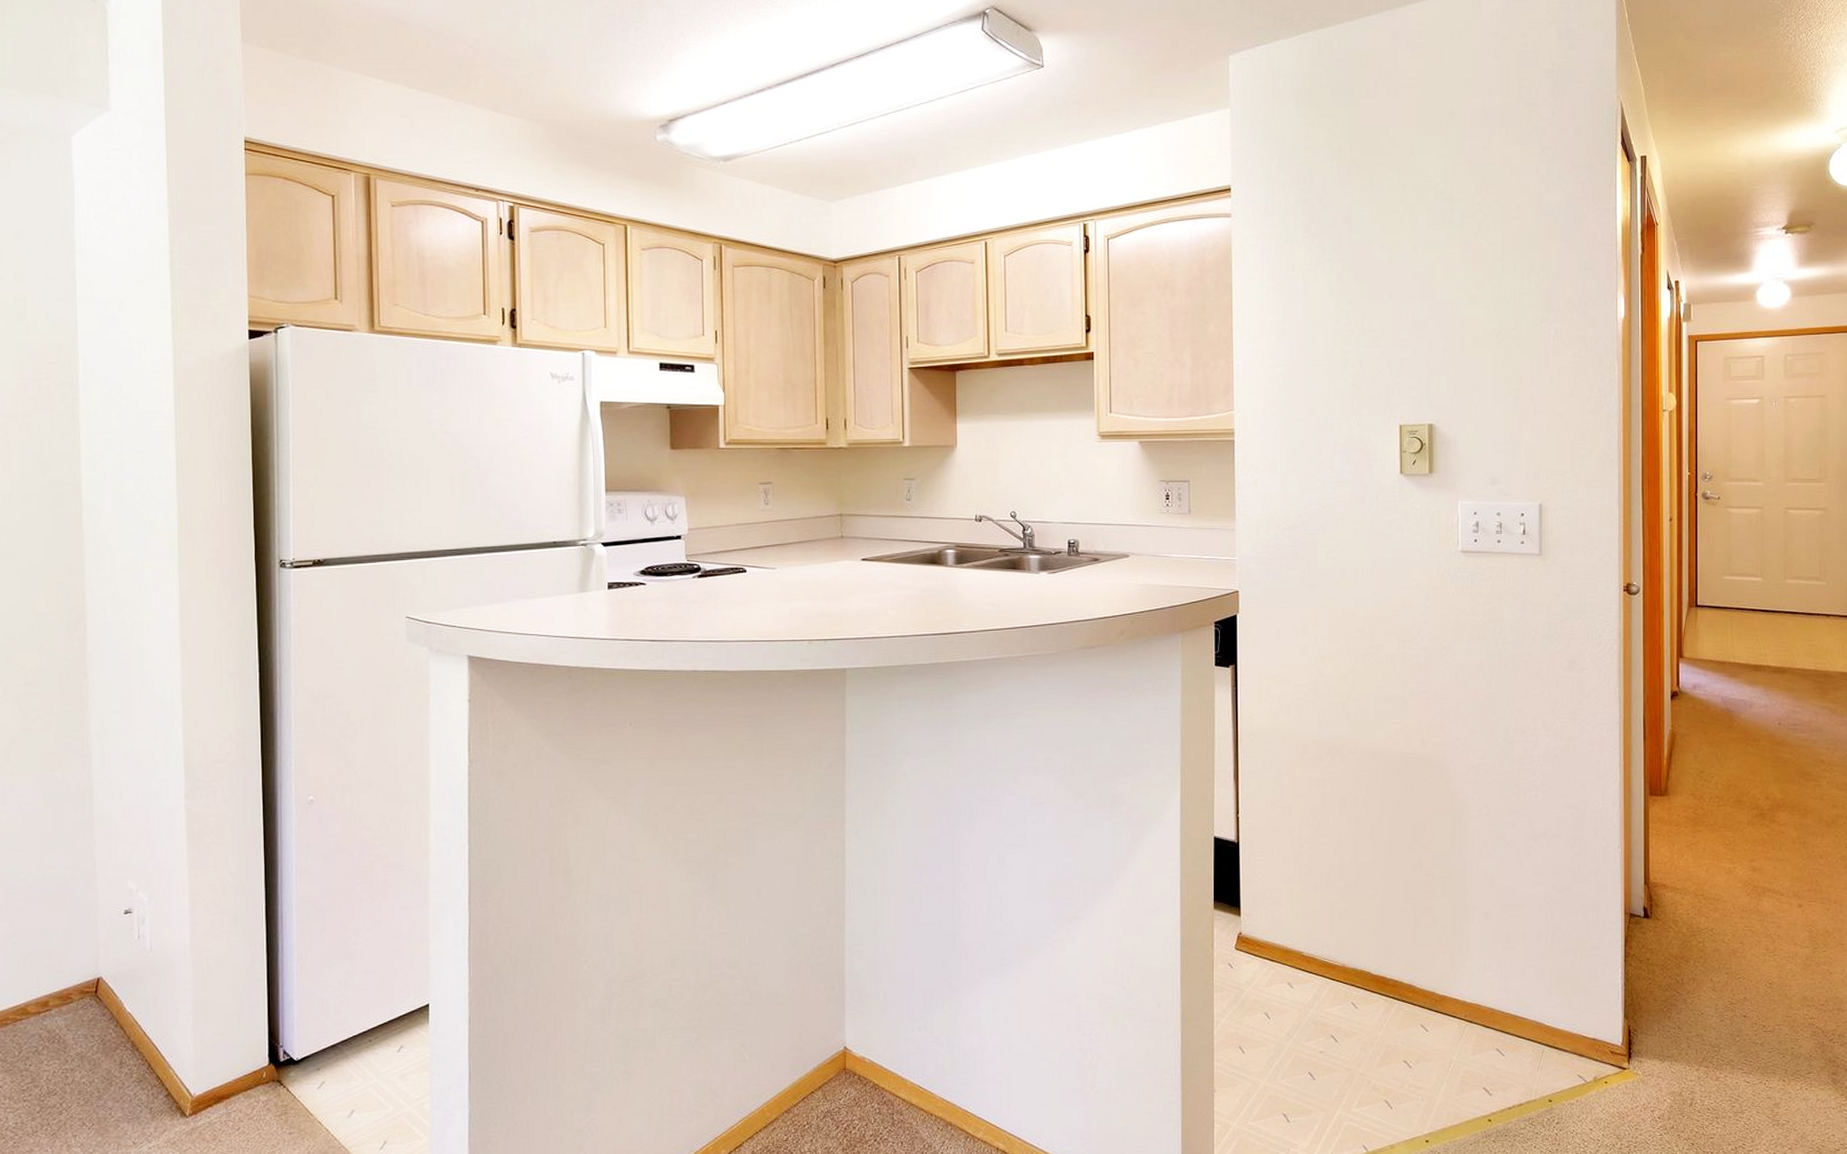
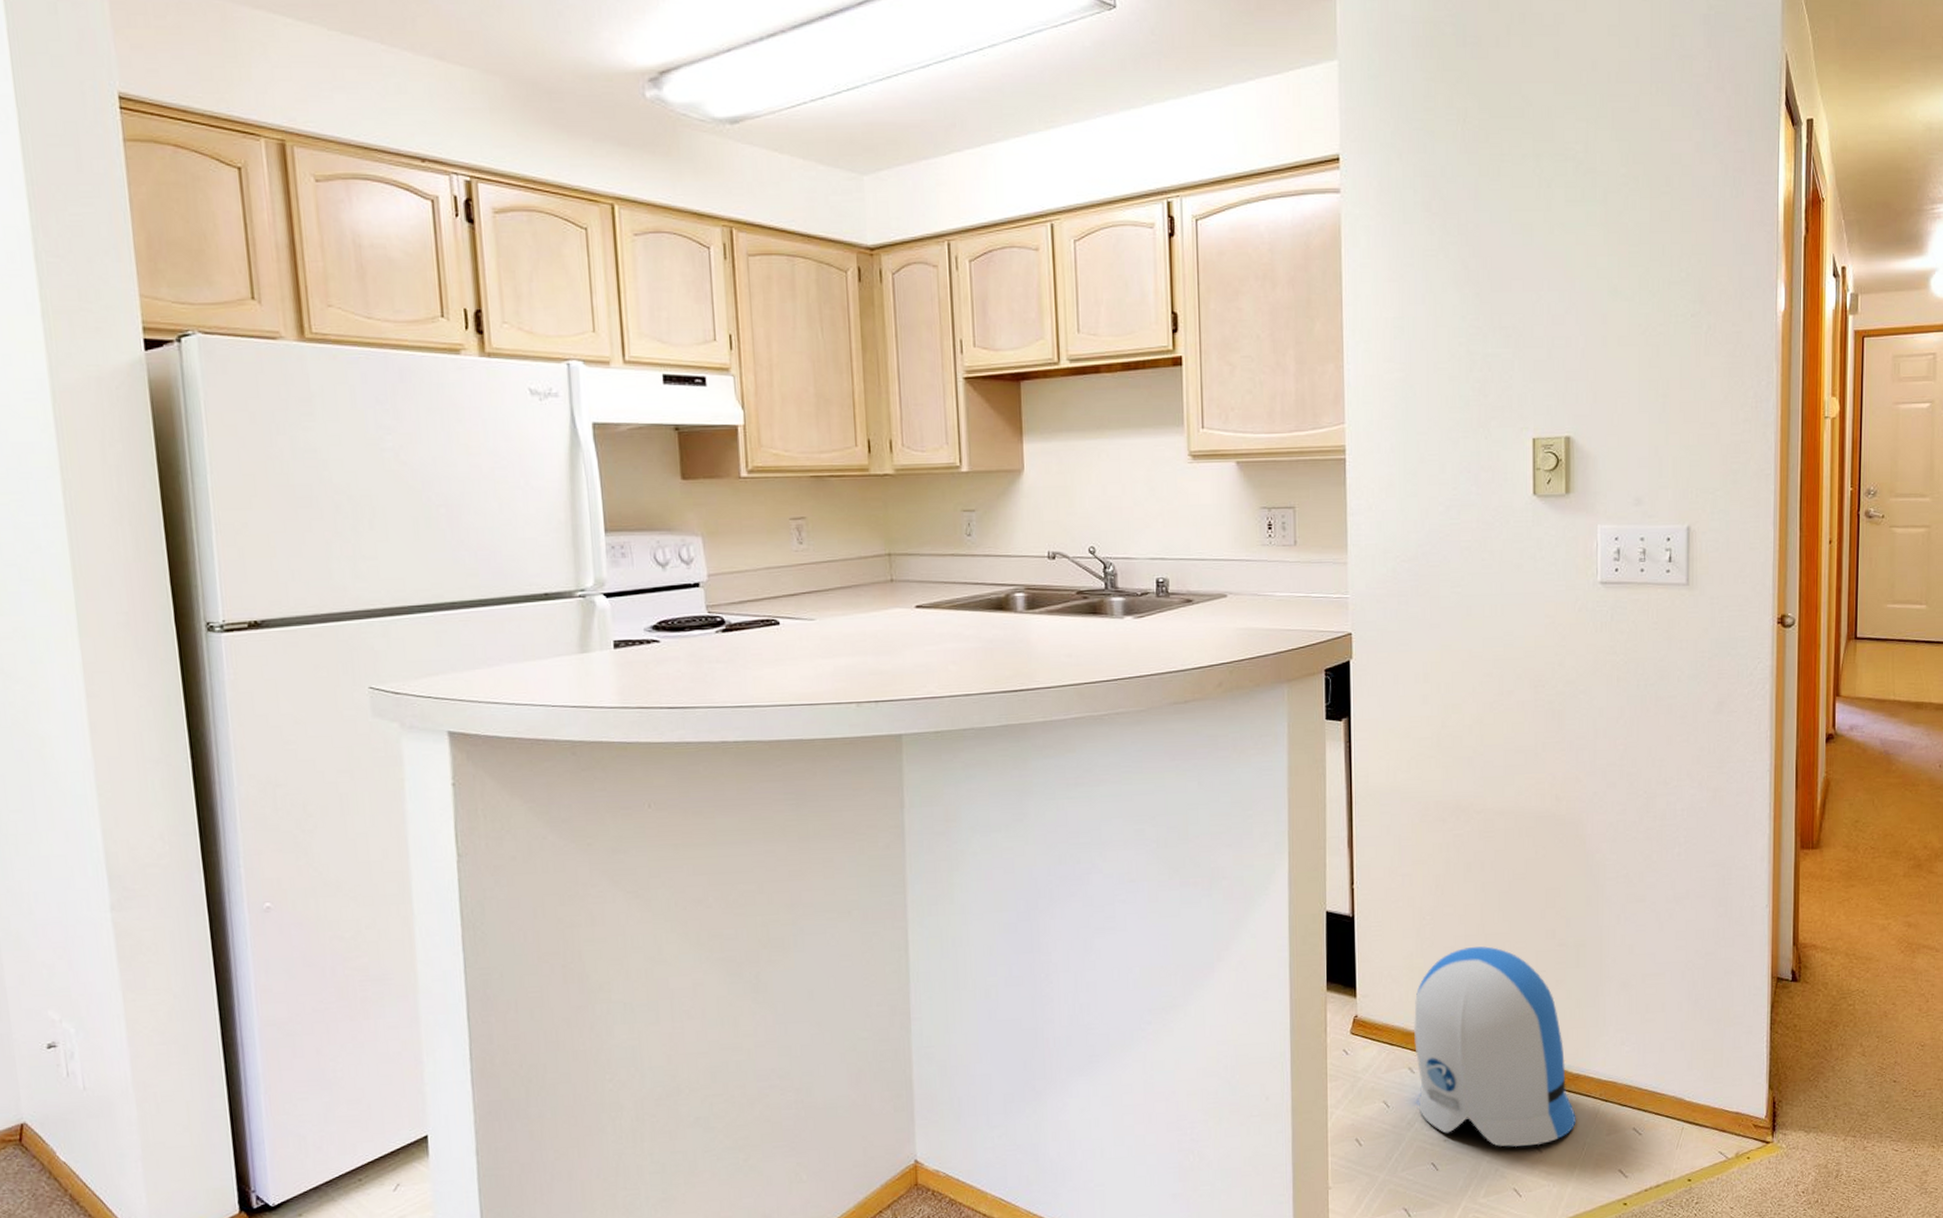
sun visor: none [1292,874,1443,1061] -> present [1413,946,1576,1147]

